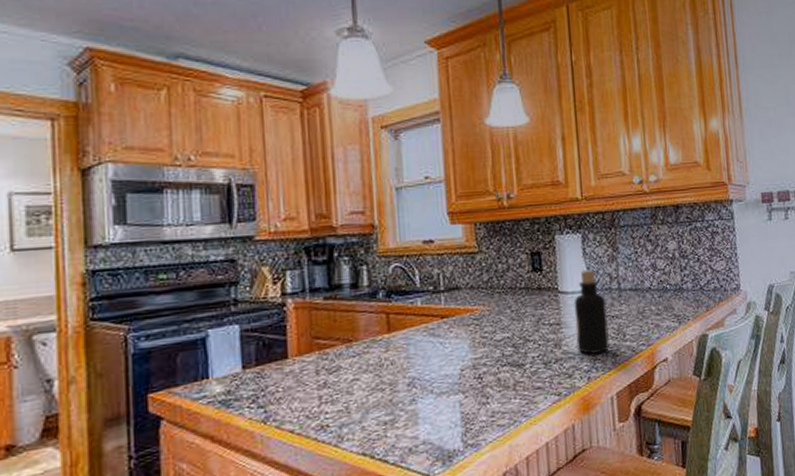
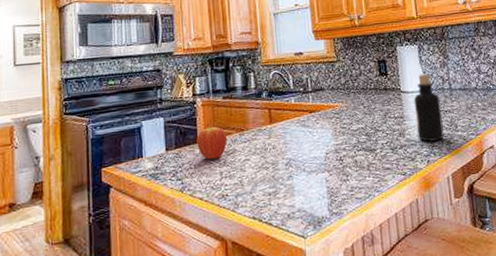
fruit: none [286,334,329,380] -> present [196,125,227,160]

